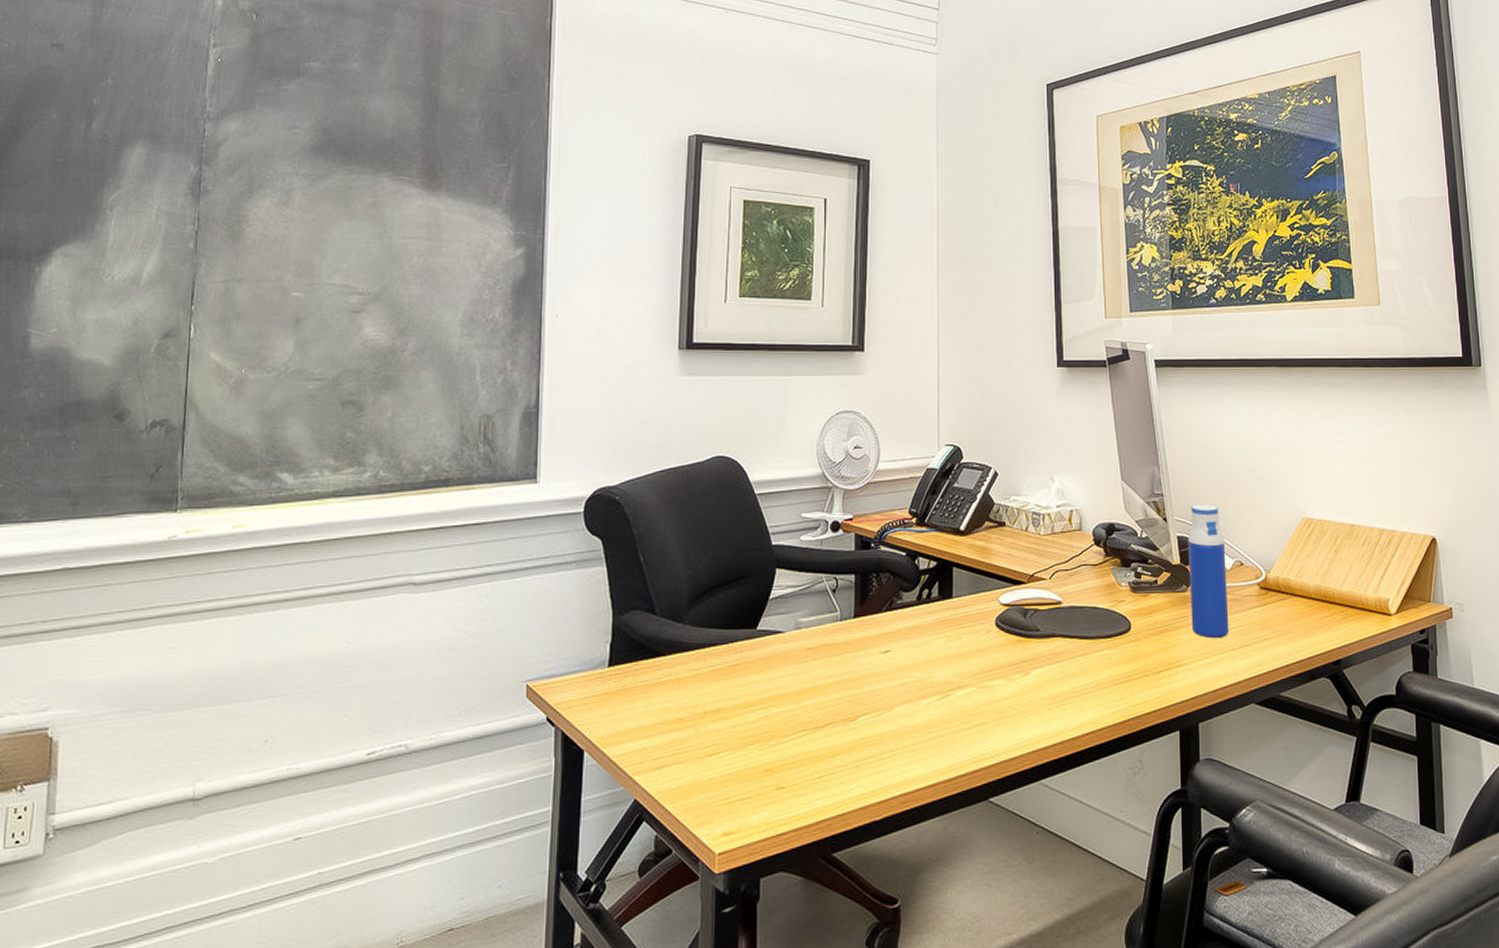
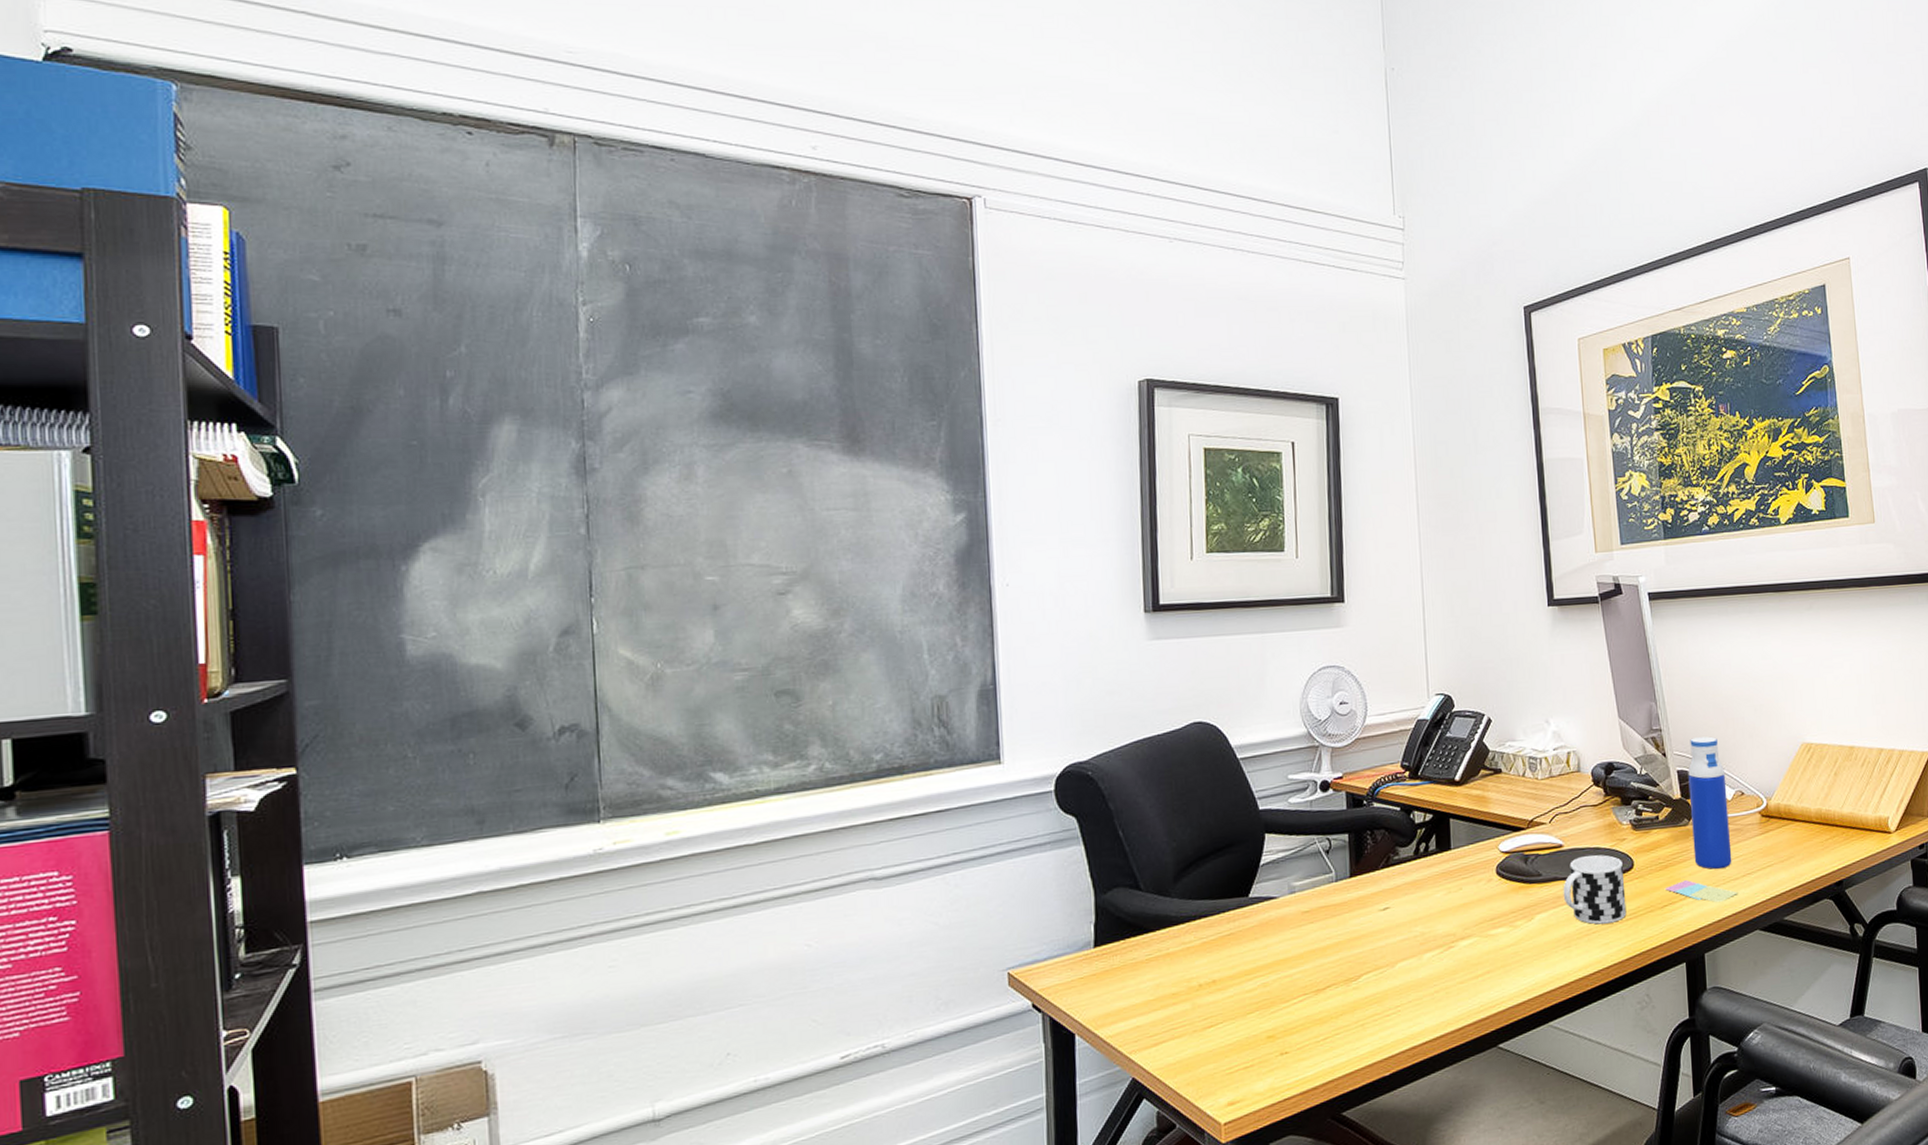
cup: none [1060,614,1122,685] -> present [1563,854,1627,925]
sticky notes: none [1160,647,1234,673] -> present [1664,880,1738,903]

